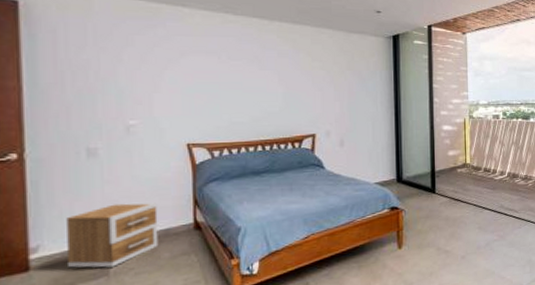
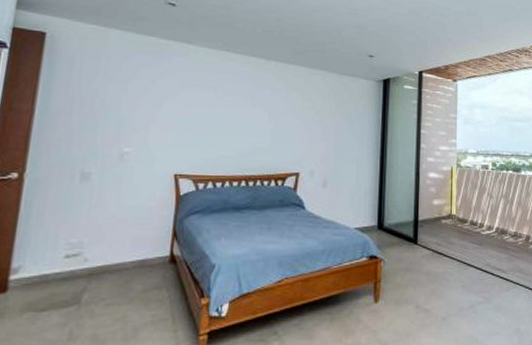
nightstand: present [66,202,159,268] -> none [43,230,138,296]

